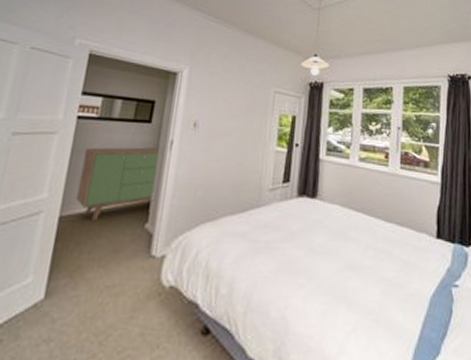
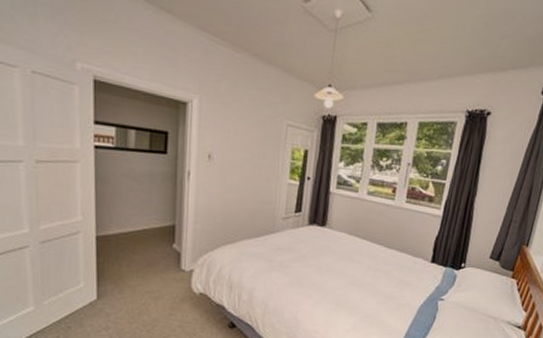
sideboard: present [75,147,162,221] -> none [107,176,180,241]

